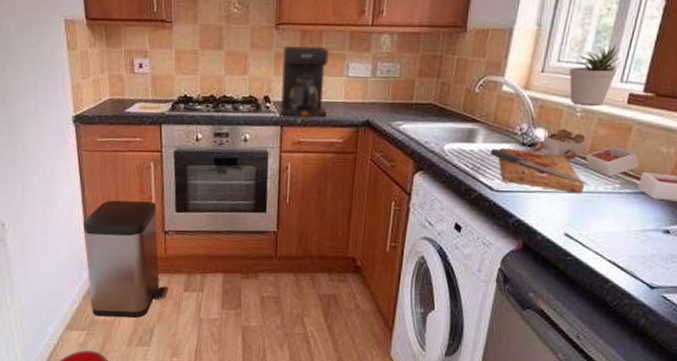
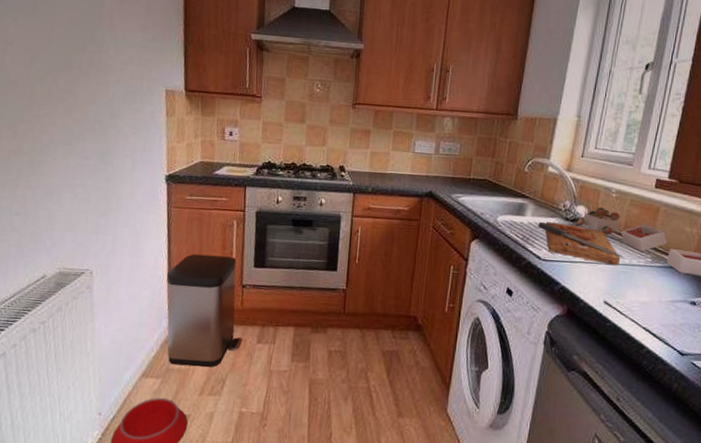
coffee maker: present [279,46,330,119] -> none [353,123,399,189]
potted plant: present [569,44,621,106] -> none [605,136,649,188]

